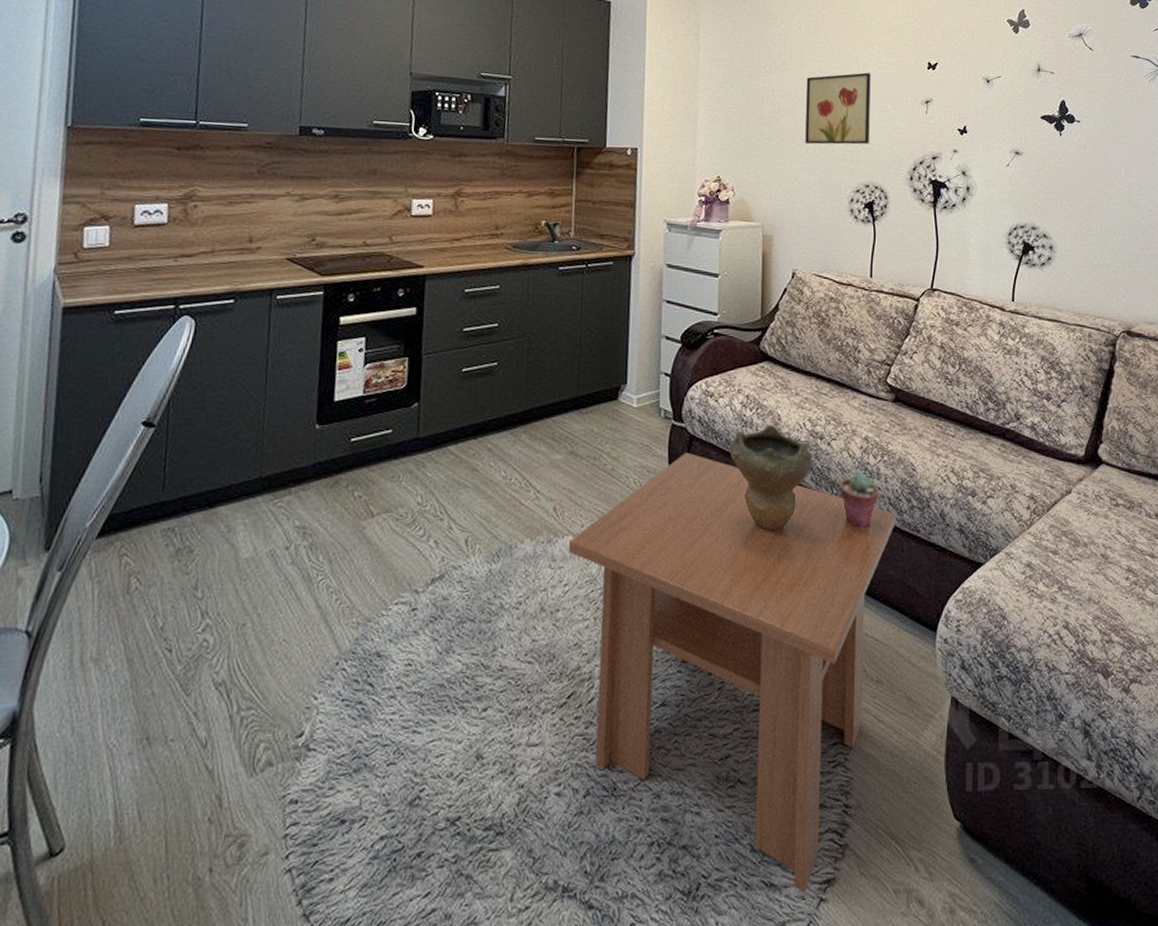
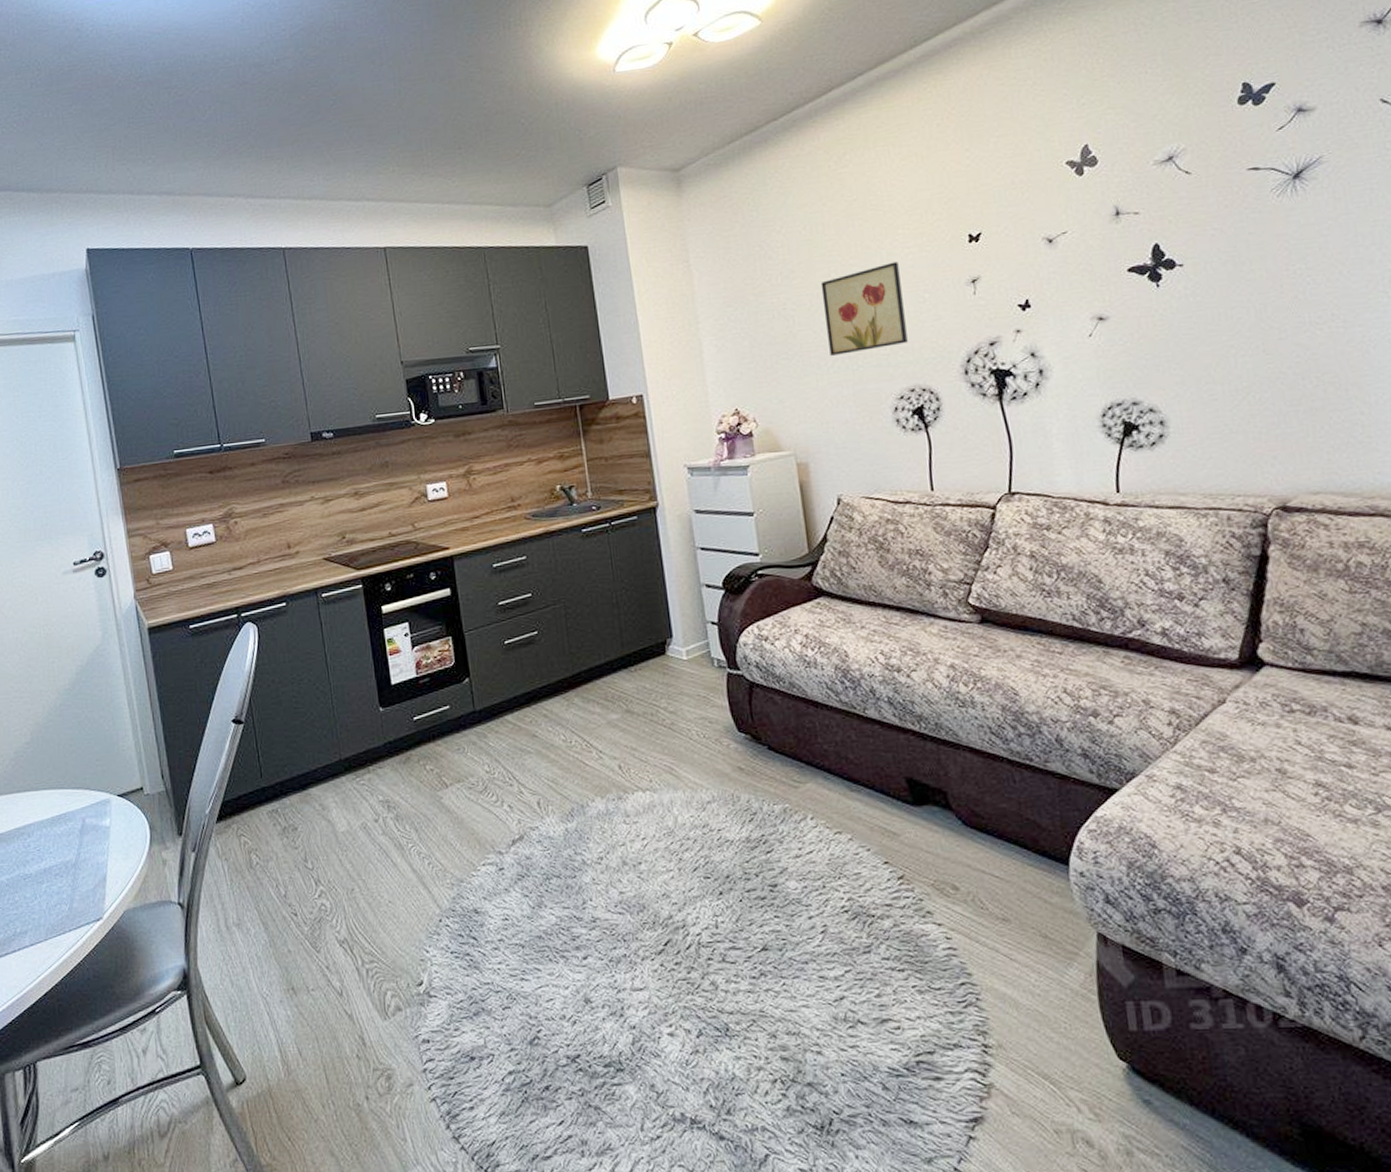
coffee table: present [568,452,896,894] -> none [639,699,1002,1131]
decorative bowl: present [729,425,814,531] -> none [794,663,894,772]
potted succulent: present [839,471,879,528] -> none [927,702,977,762]

